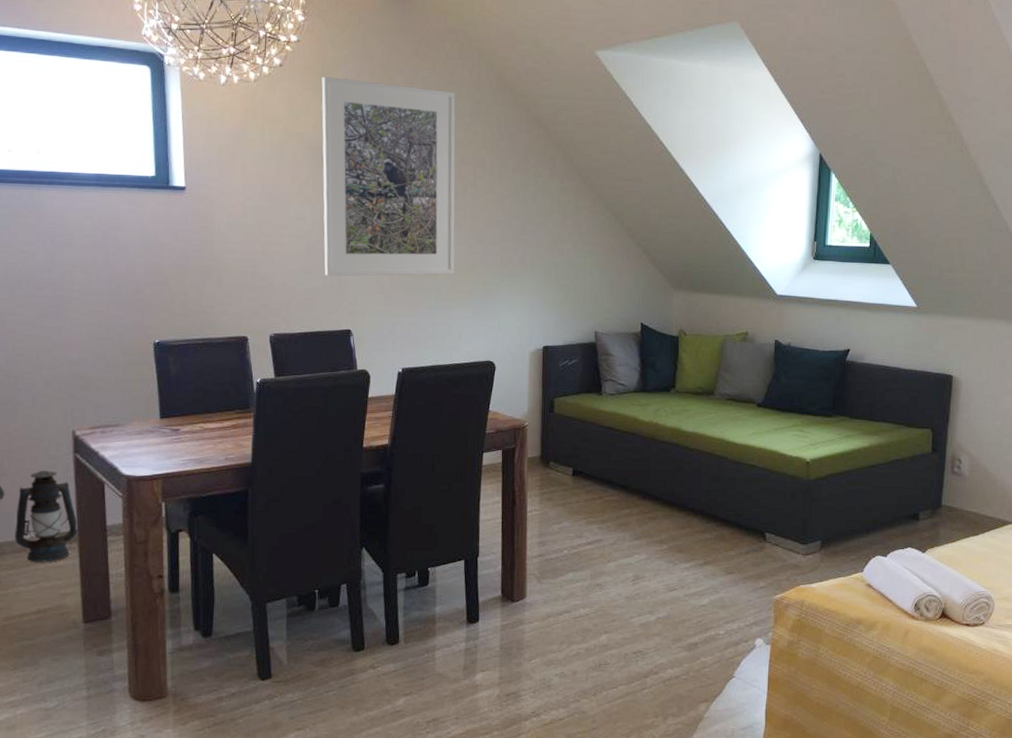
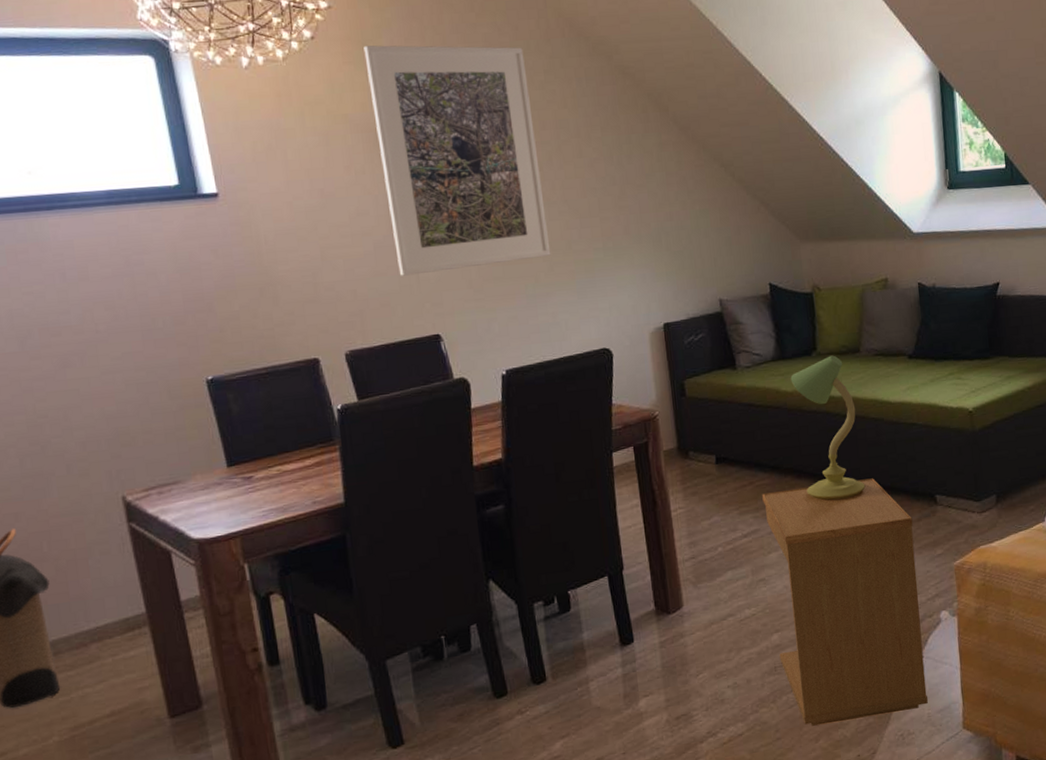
lantern: present [15,470,79,562] -> none [66,547,147,657]
side table: none [605,508,742,723] -> present [762,478,928,726]
table lamp: none [648,394,703,524] -> present [790,355,866,501]

